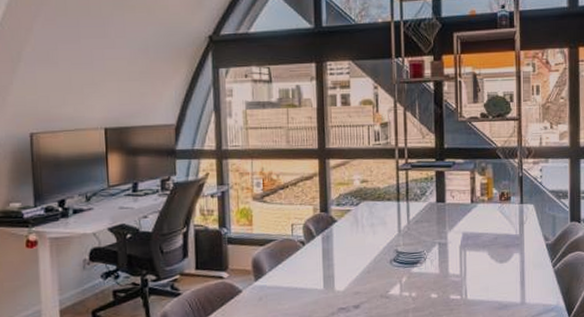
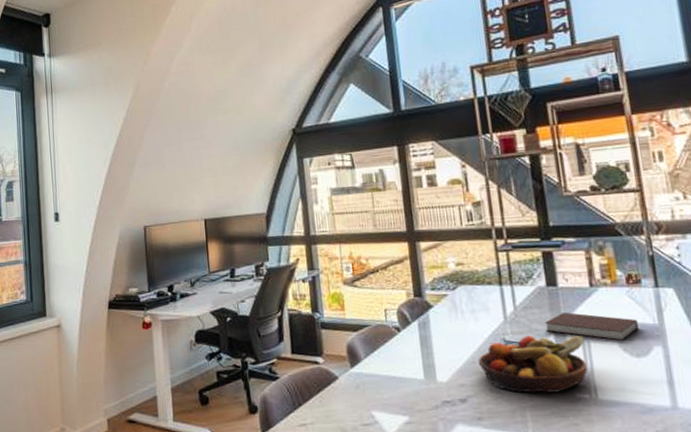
fruit bowl: none [372,246,462,297] -> present [478,335,588,394]
notebook: none [431,225,504,250] -> present [544,311,639,341]

